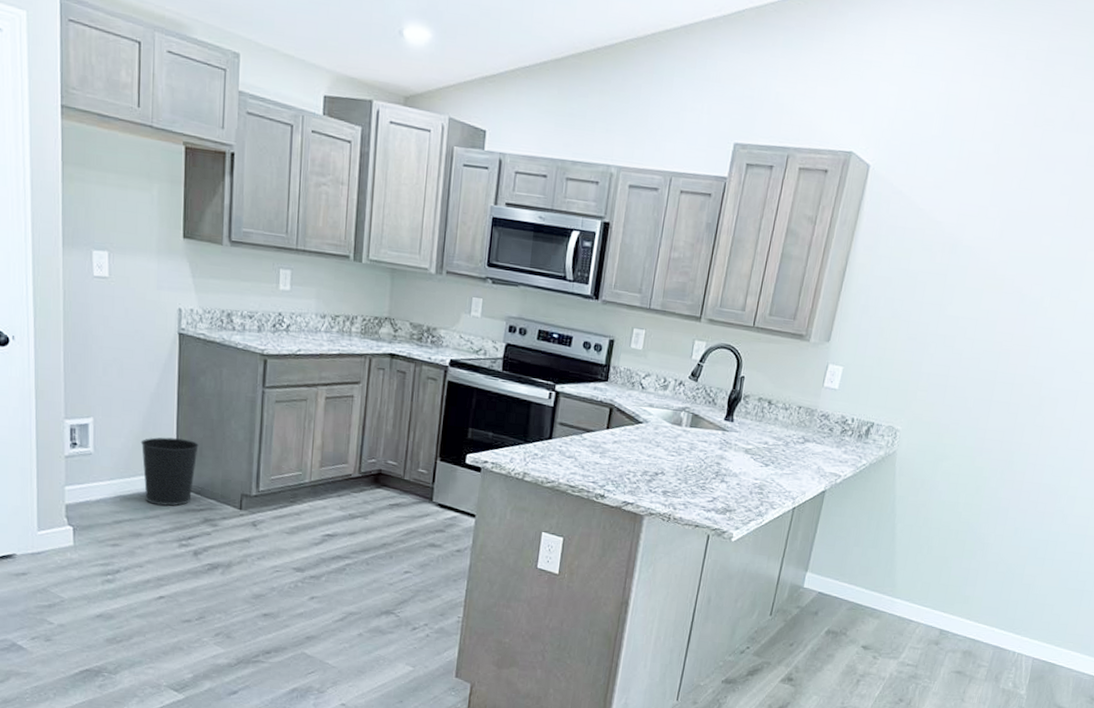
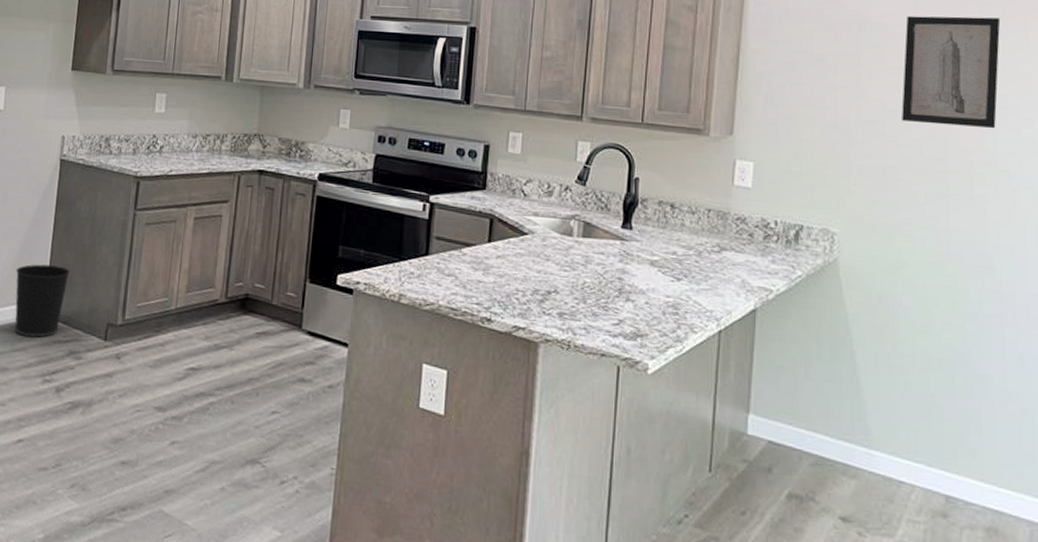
wall art: none [969,241,1066,348] -> present [902,16,1001,129]

